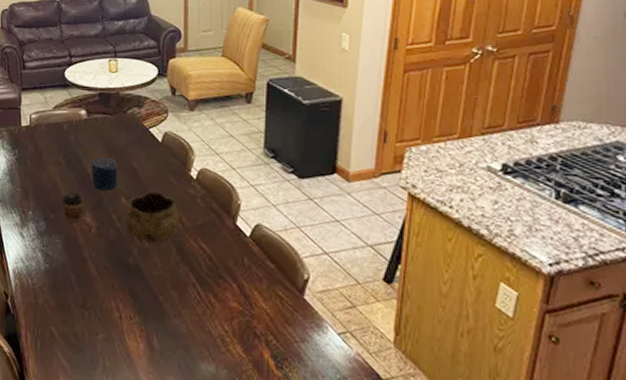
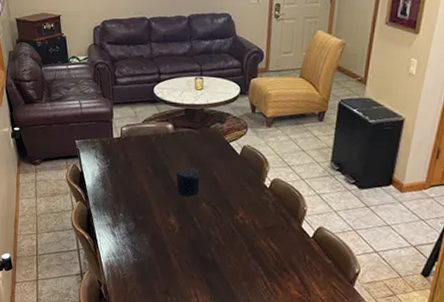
coffee cup: present [62,191,83,222] -> none [149,196,169,224]
decorative bowl: present [126,191,180,243] -> none [205,198,253,242]

